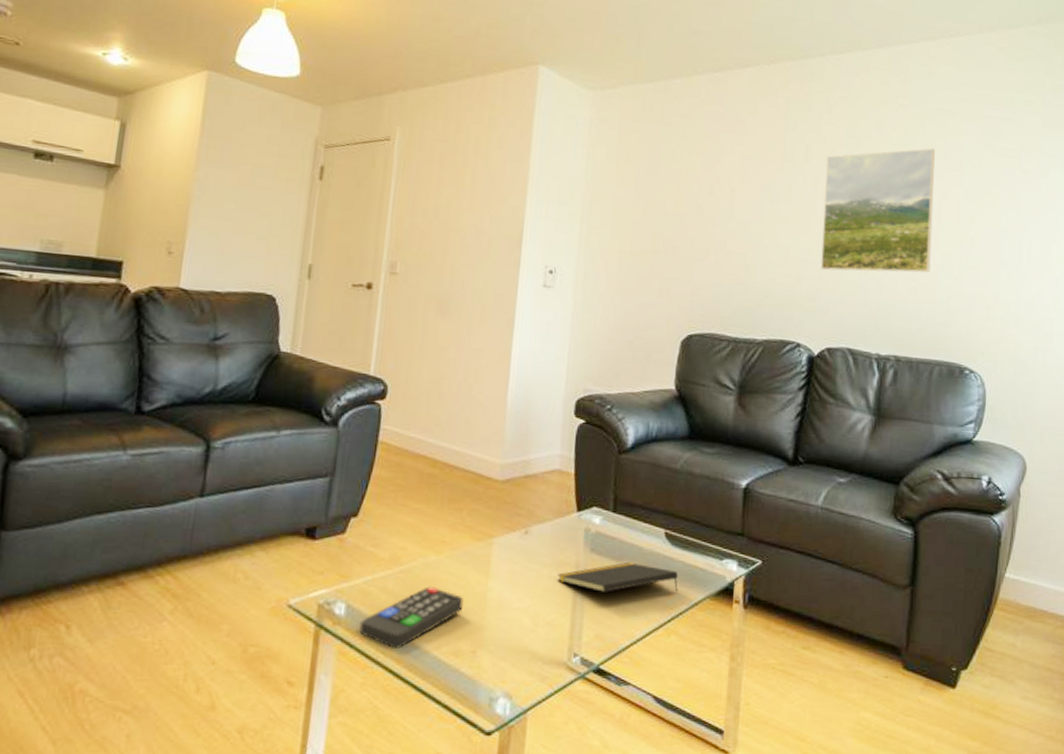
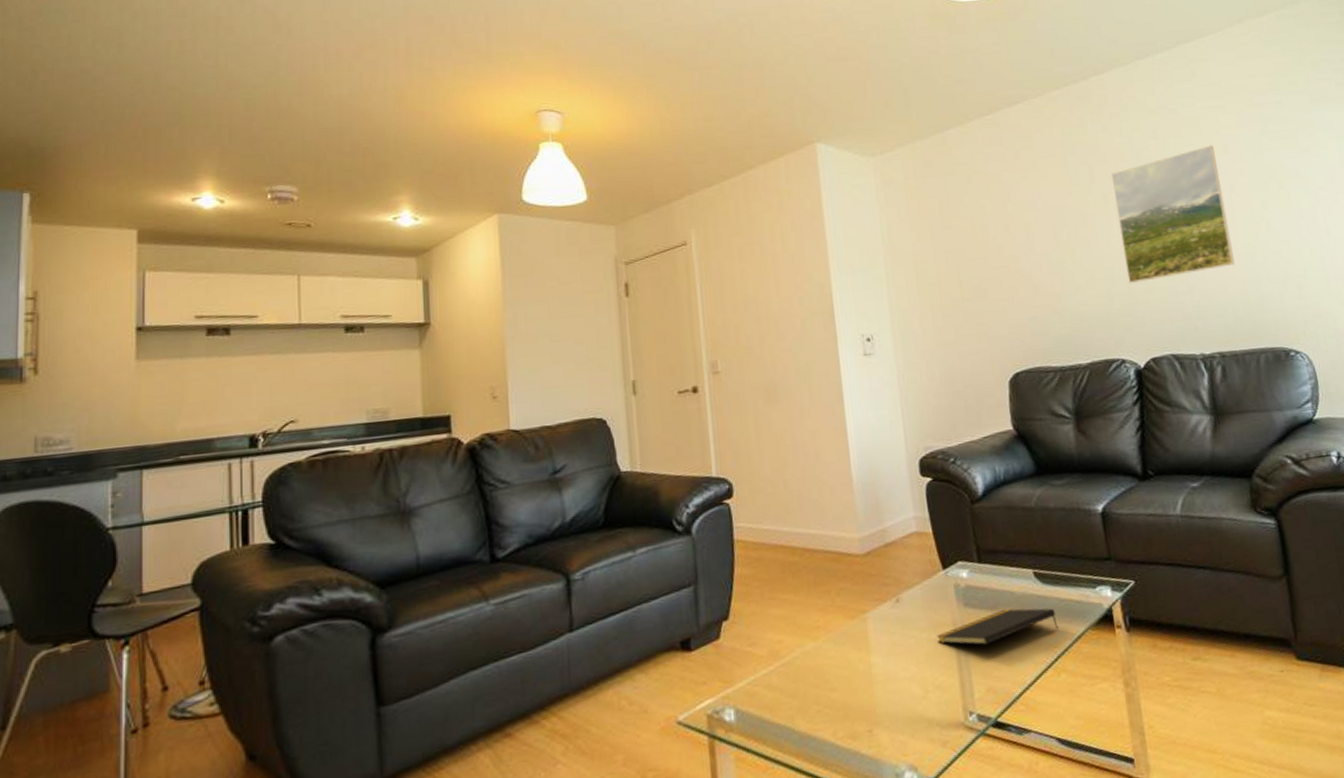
remote control: present [358,586,464,649] -> none [751,673,851,744]

